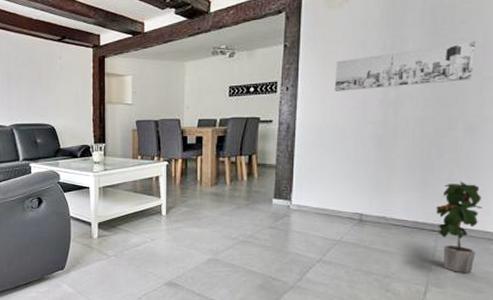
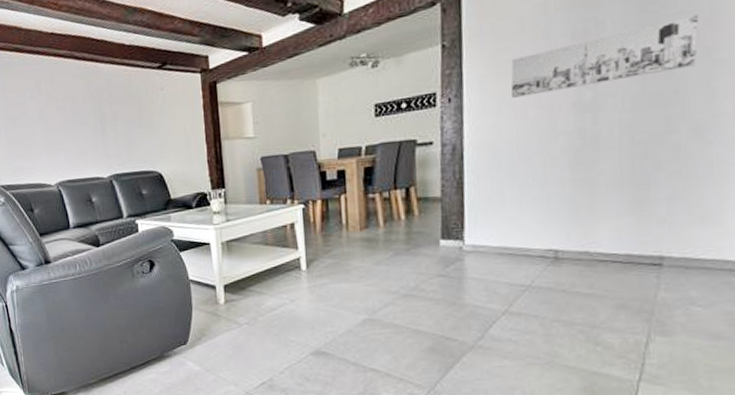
potted plant: present [435,181,483,274] -> none [654,199,719,317]

